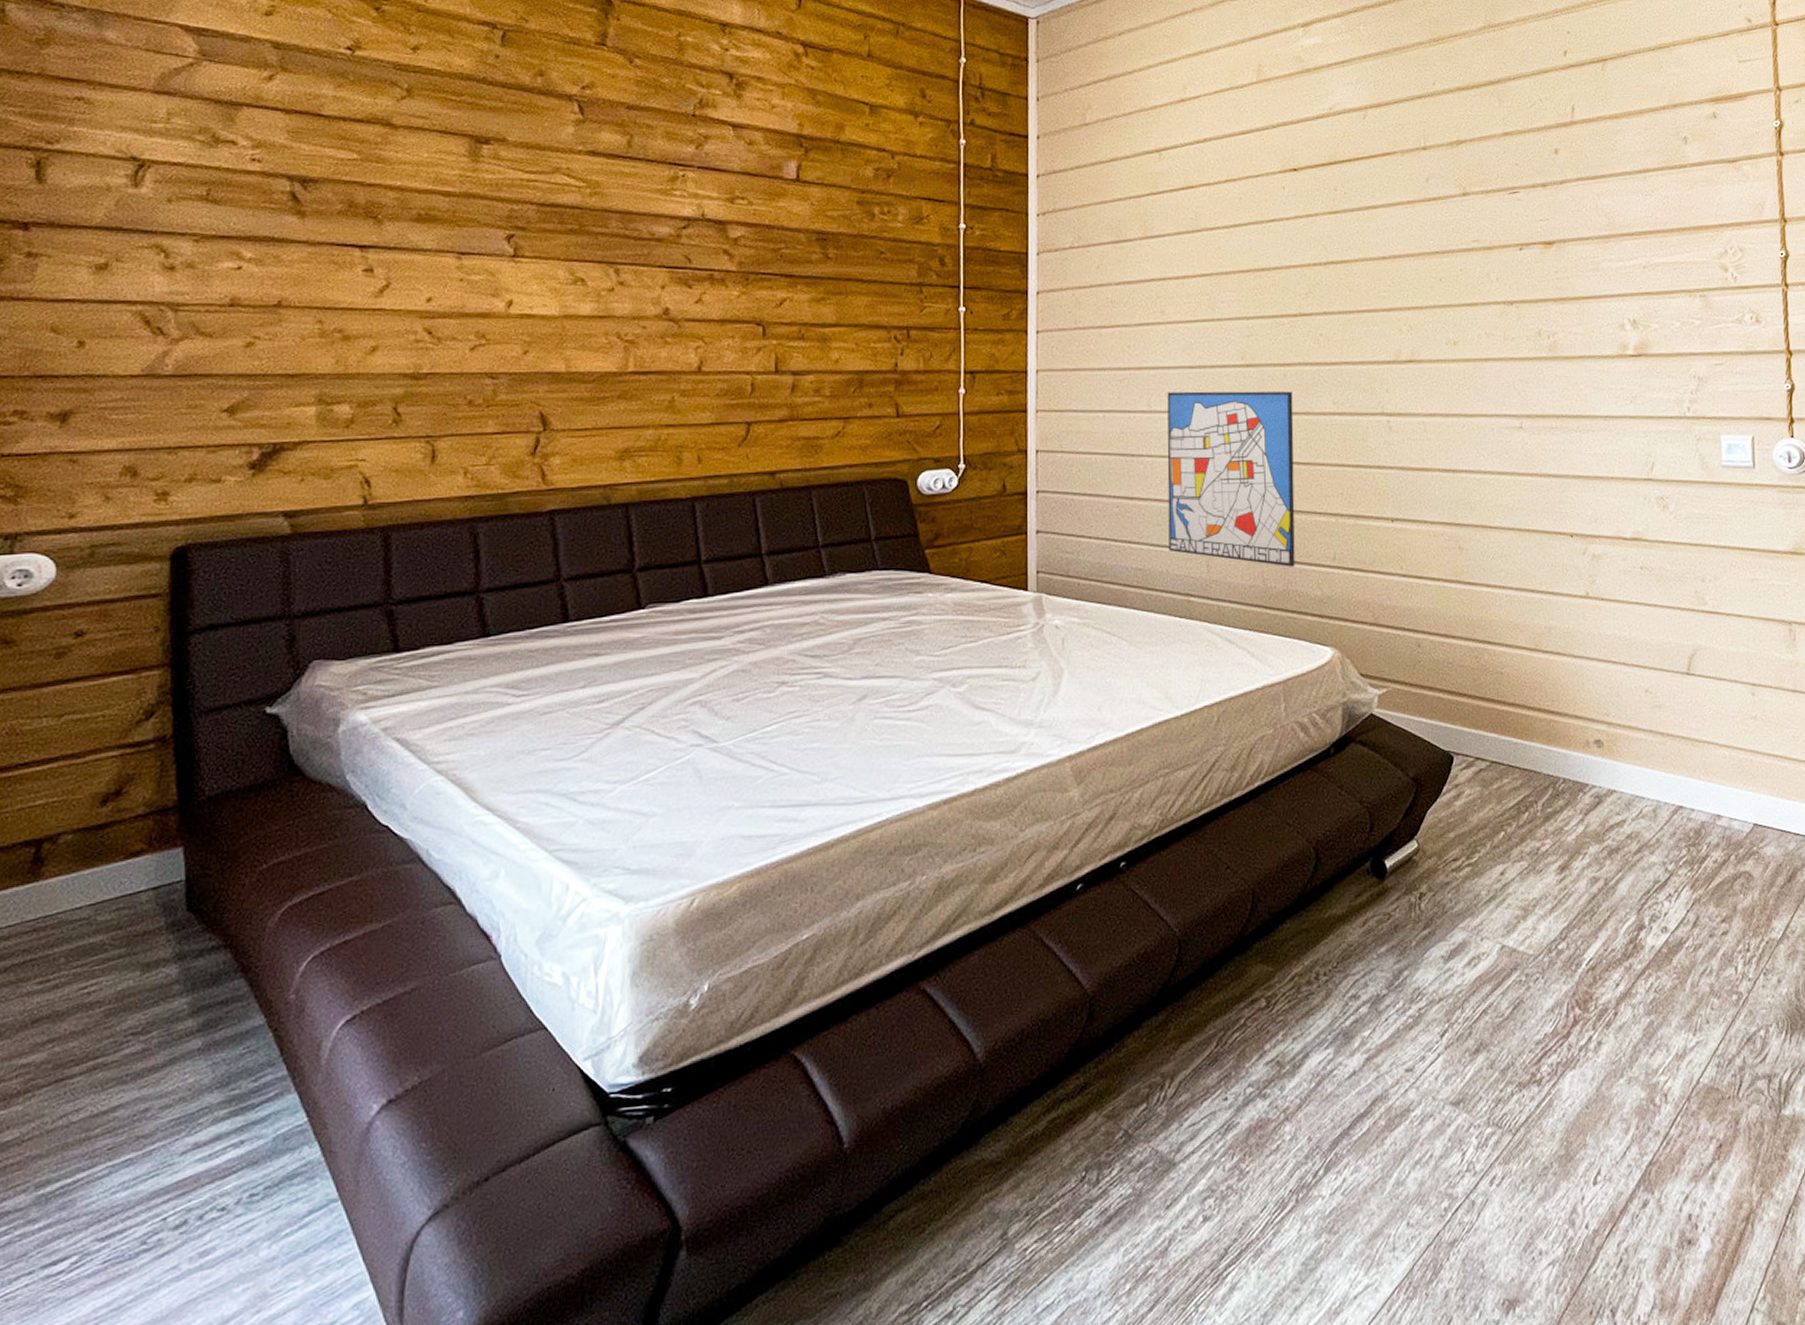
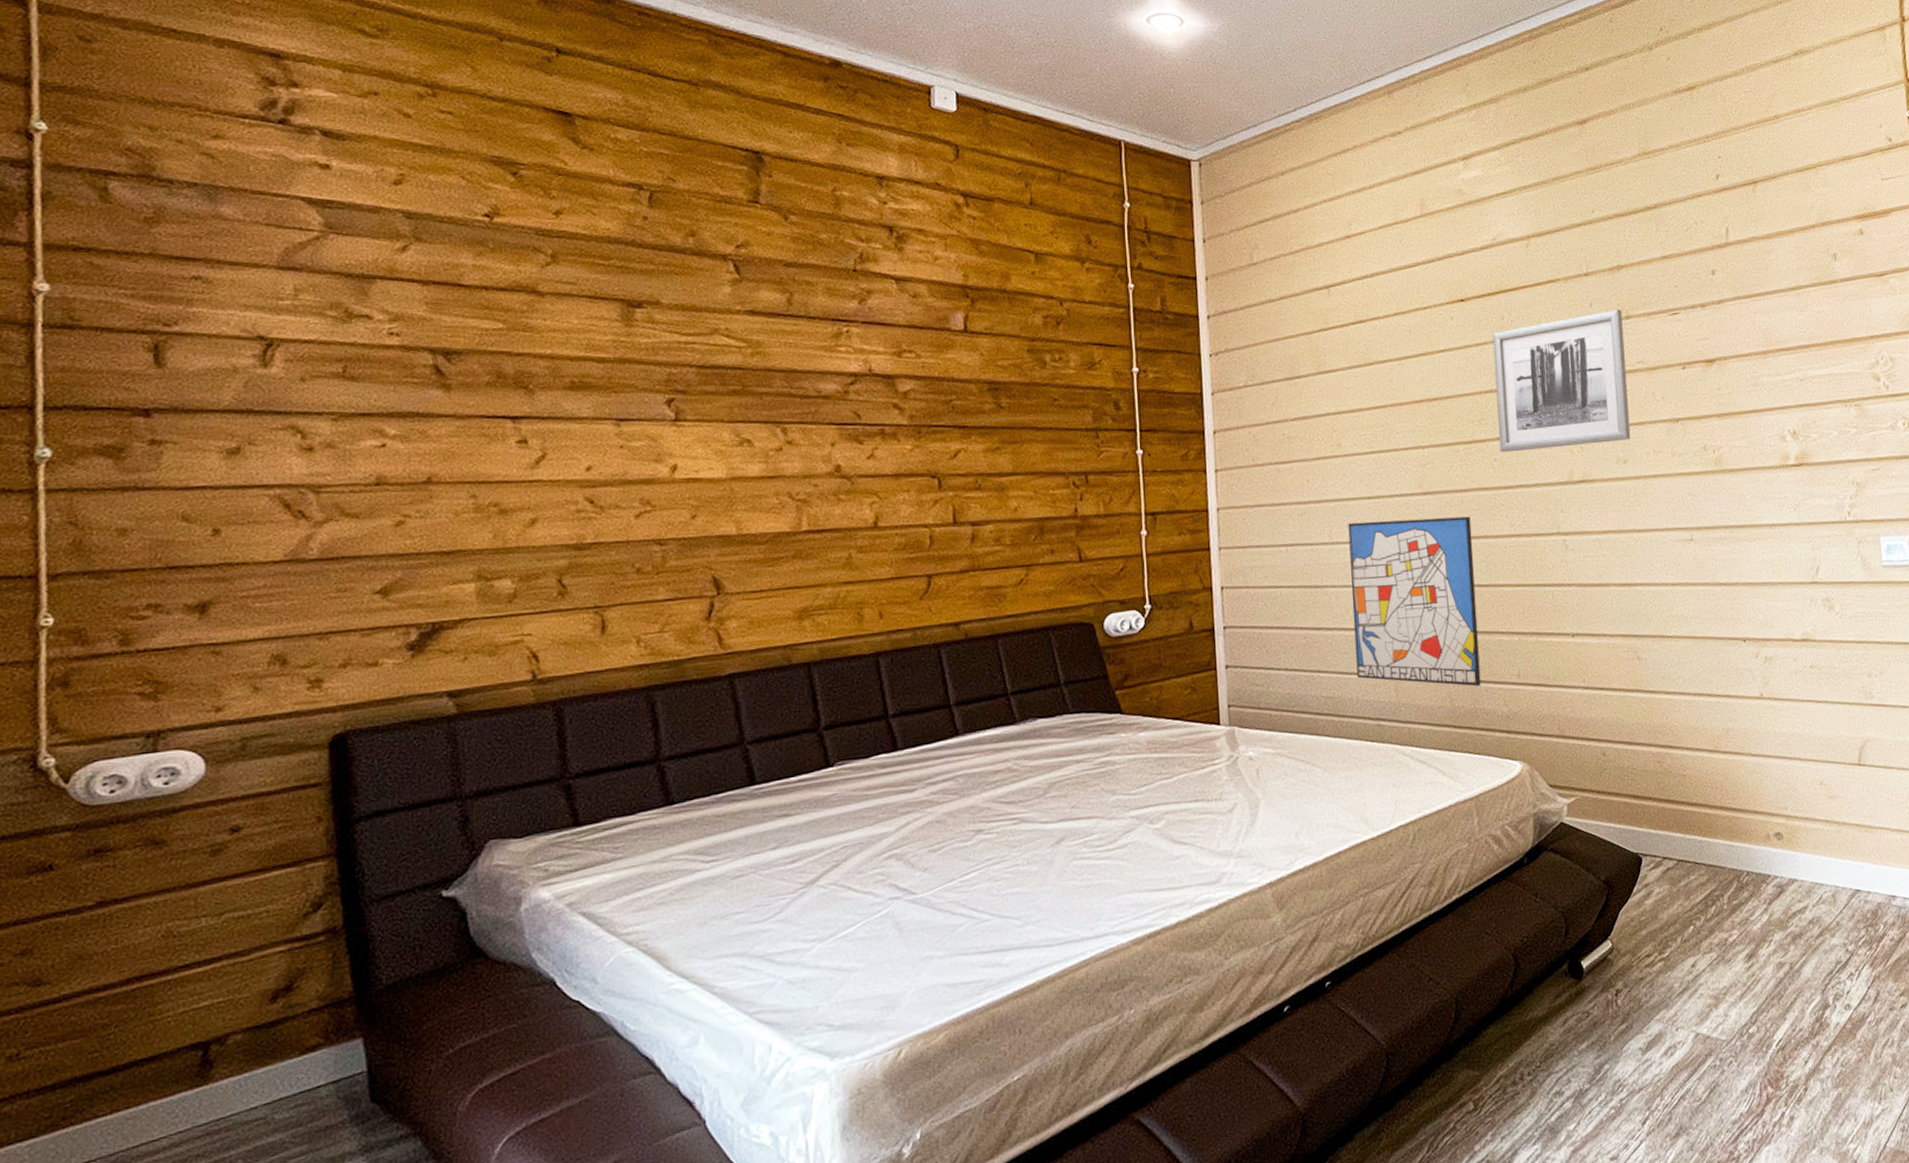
wall art: none [1324,186,1463,328] -> present [1492,310,1631,453]

